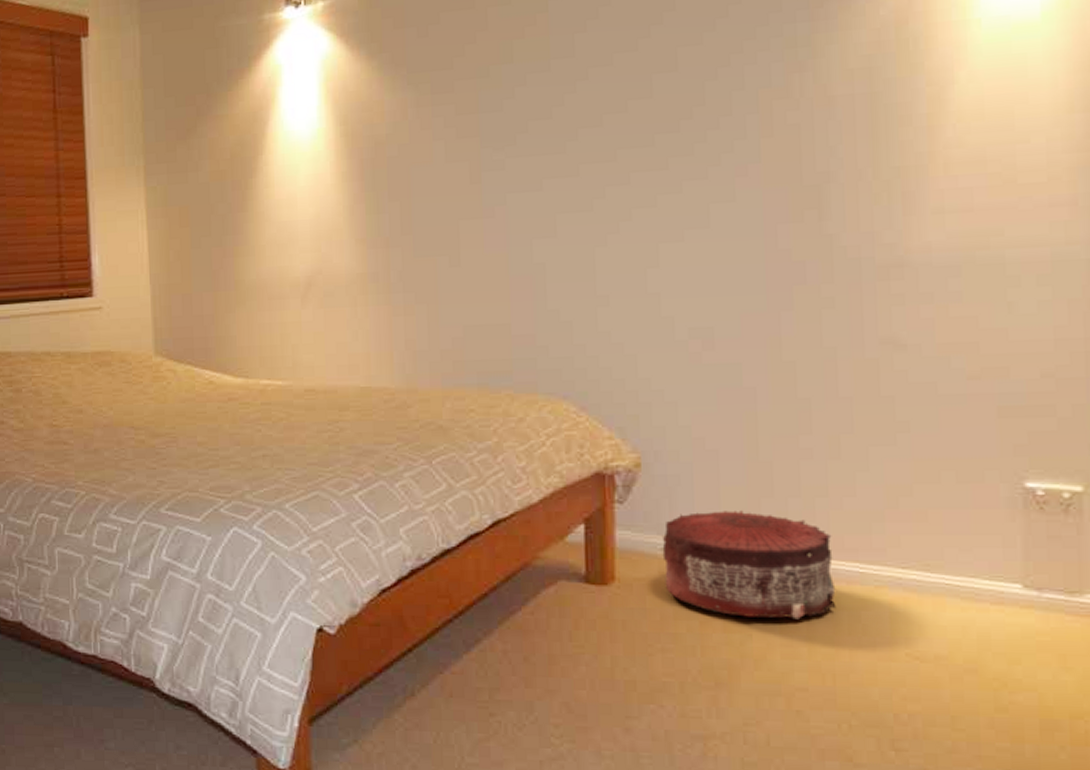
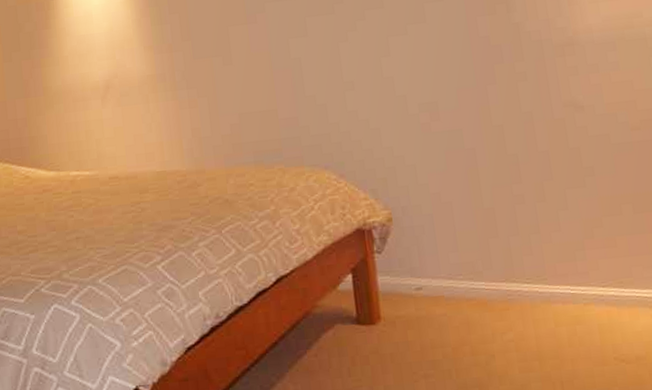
pouf: present [662,510,837,619] -> none [415,251,557,341]

